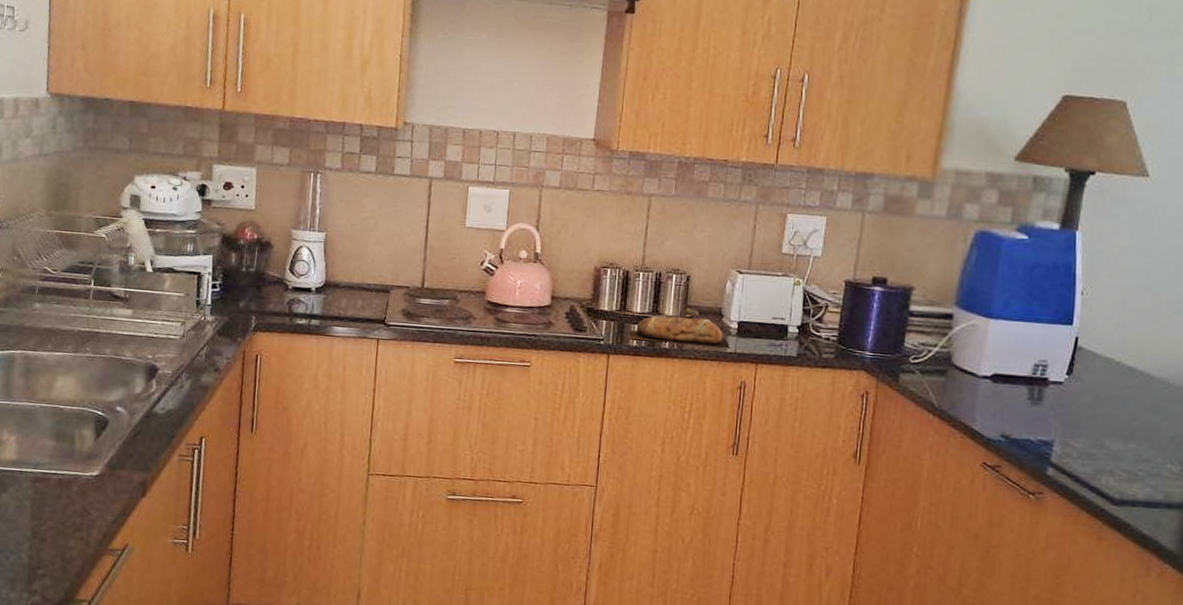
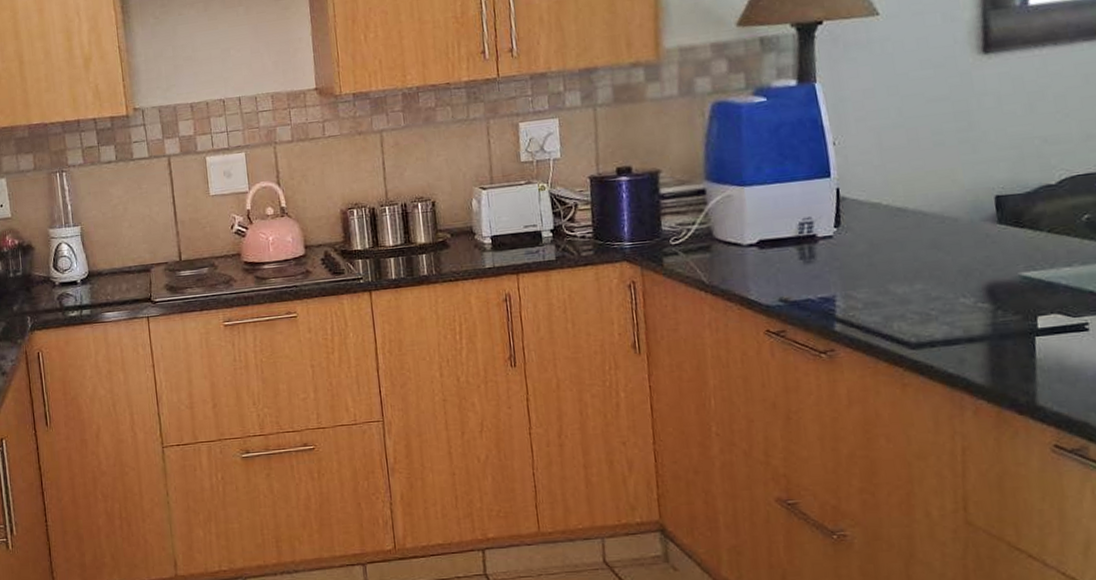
bread loaf: present [629,315,731,349] -> none [386,239,489,273]

